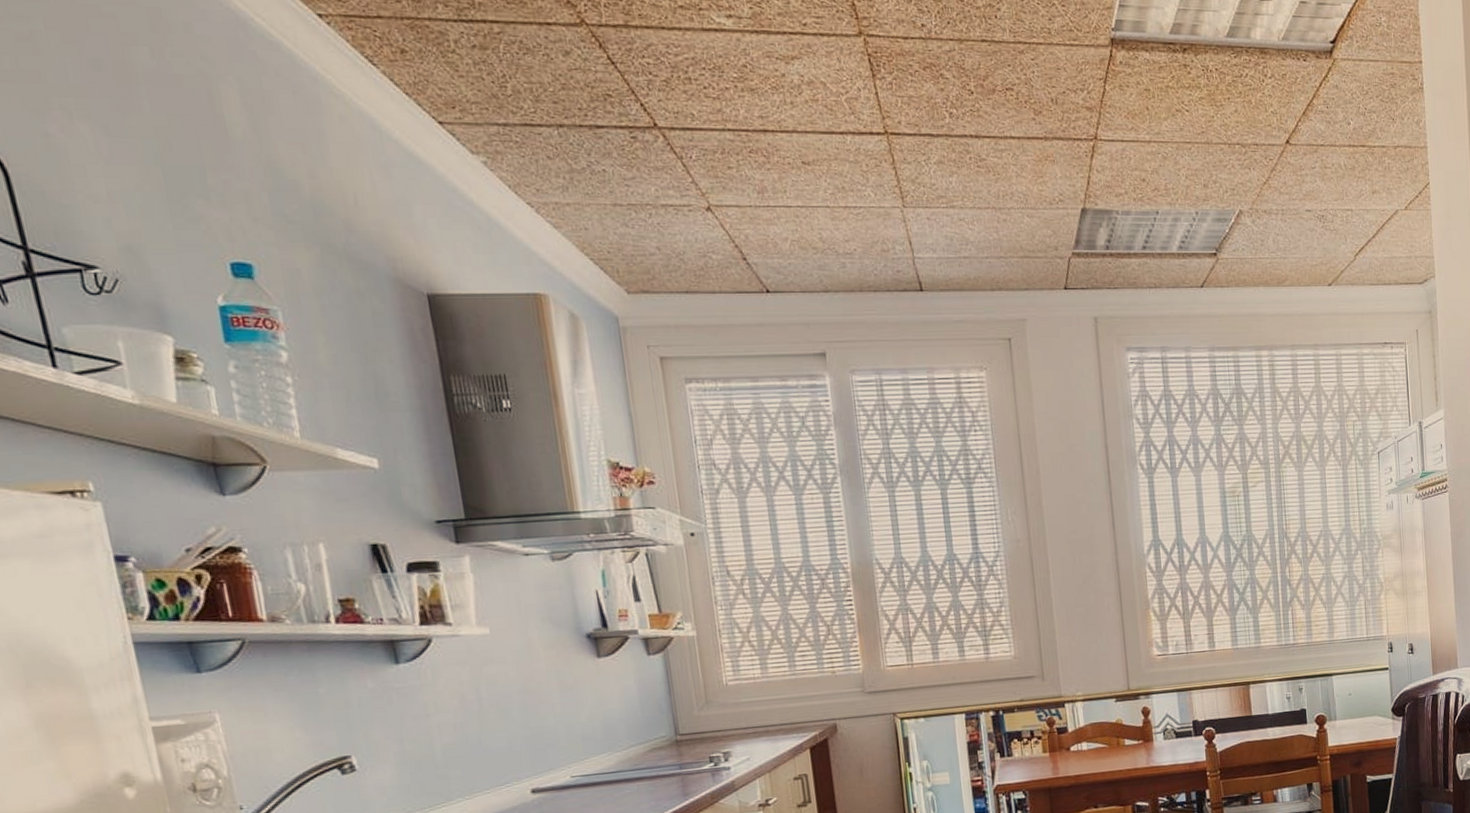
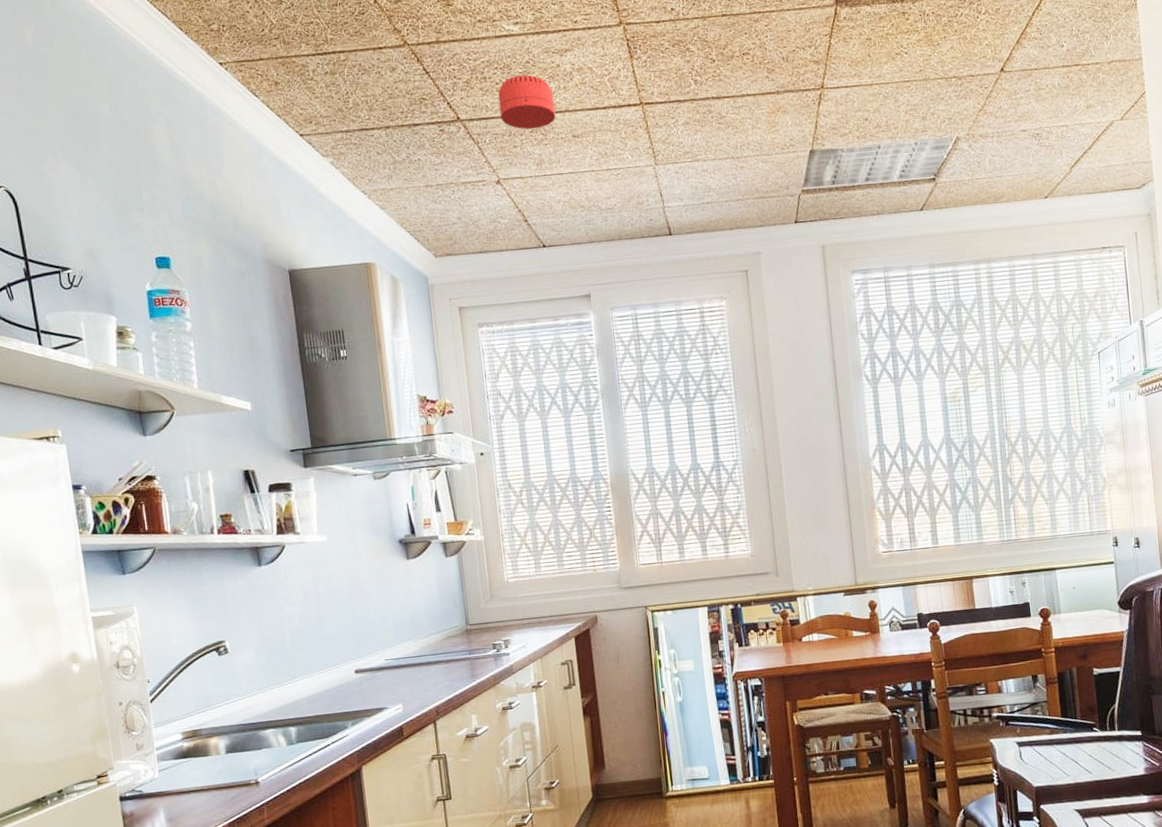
smoke detector: none [706,81,781,149] -> present [498,74,556,130]

